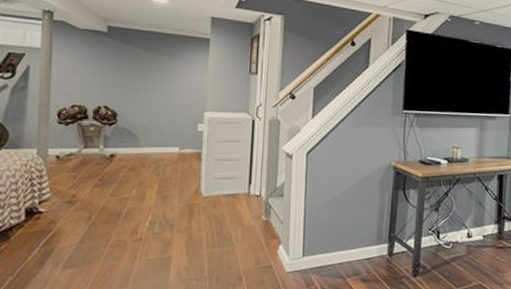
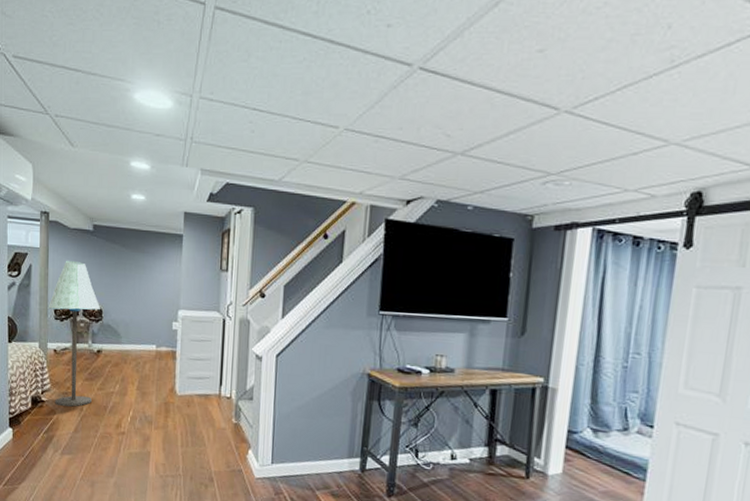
floor lamp: none [50,61,115,217] -> present [49,260,100,407]

